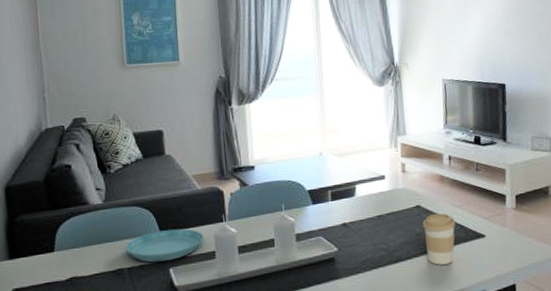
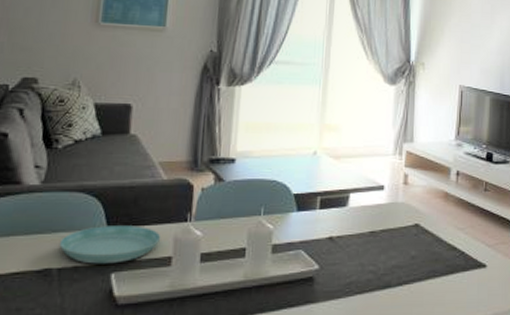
coffee cup: present [423,213,456,265] -> none [420,235,456,296]

